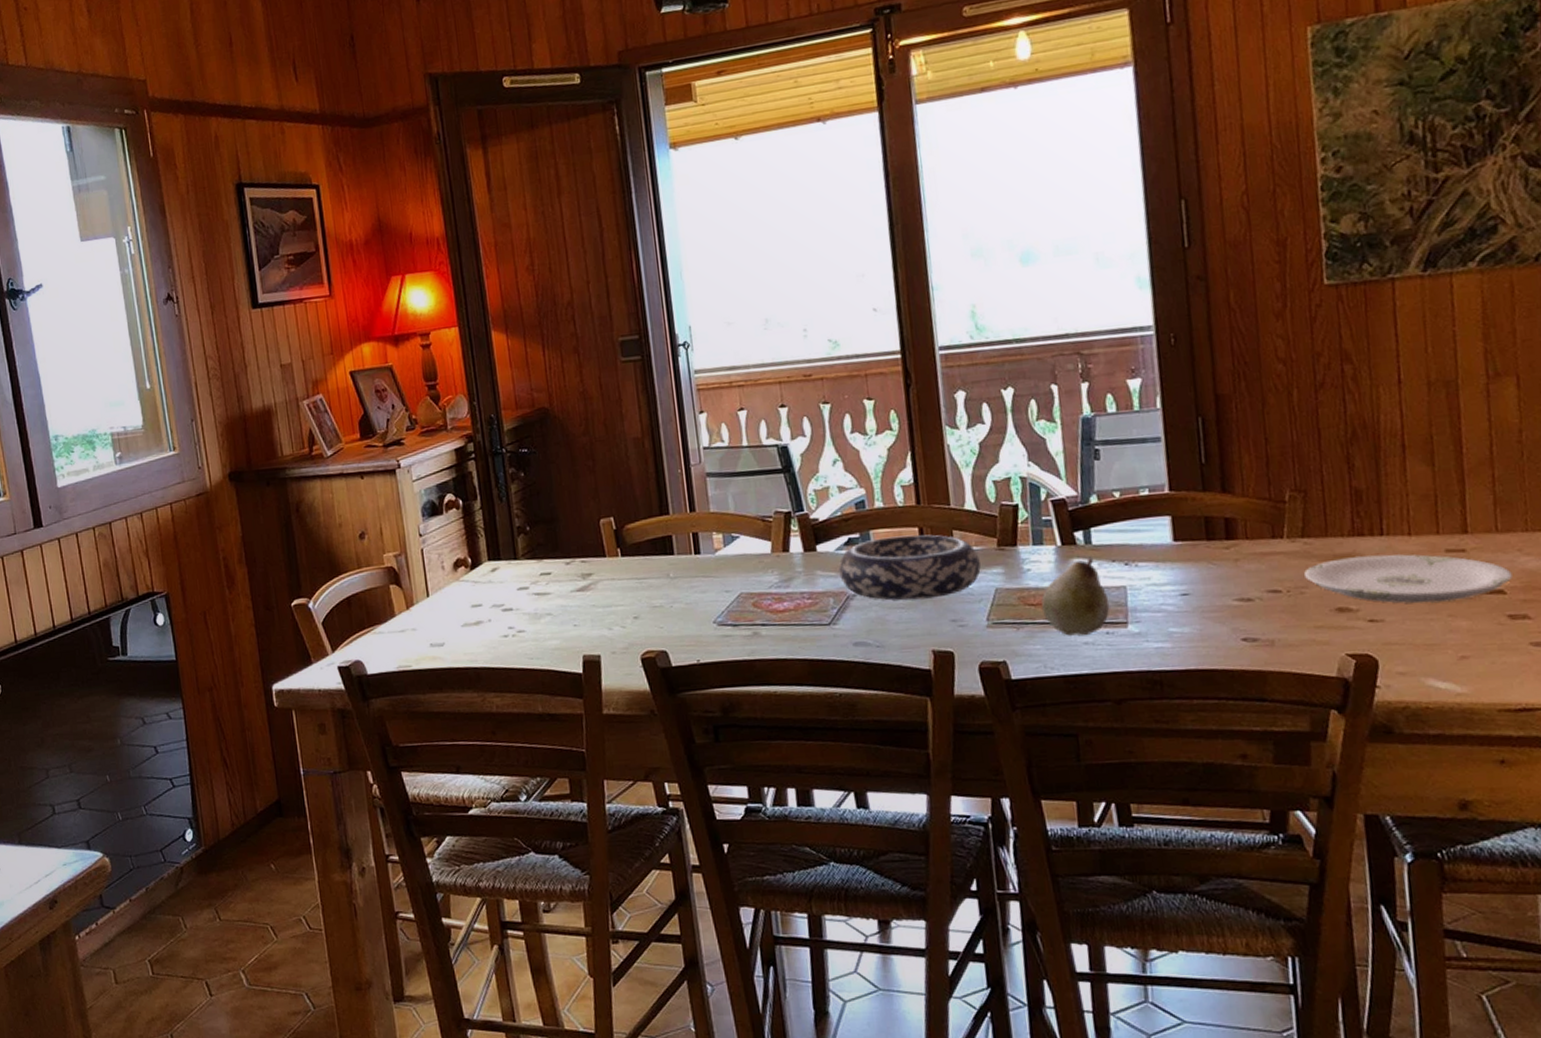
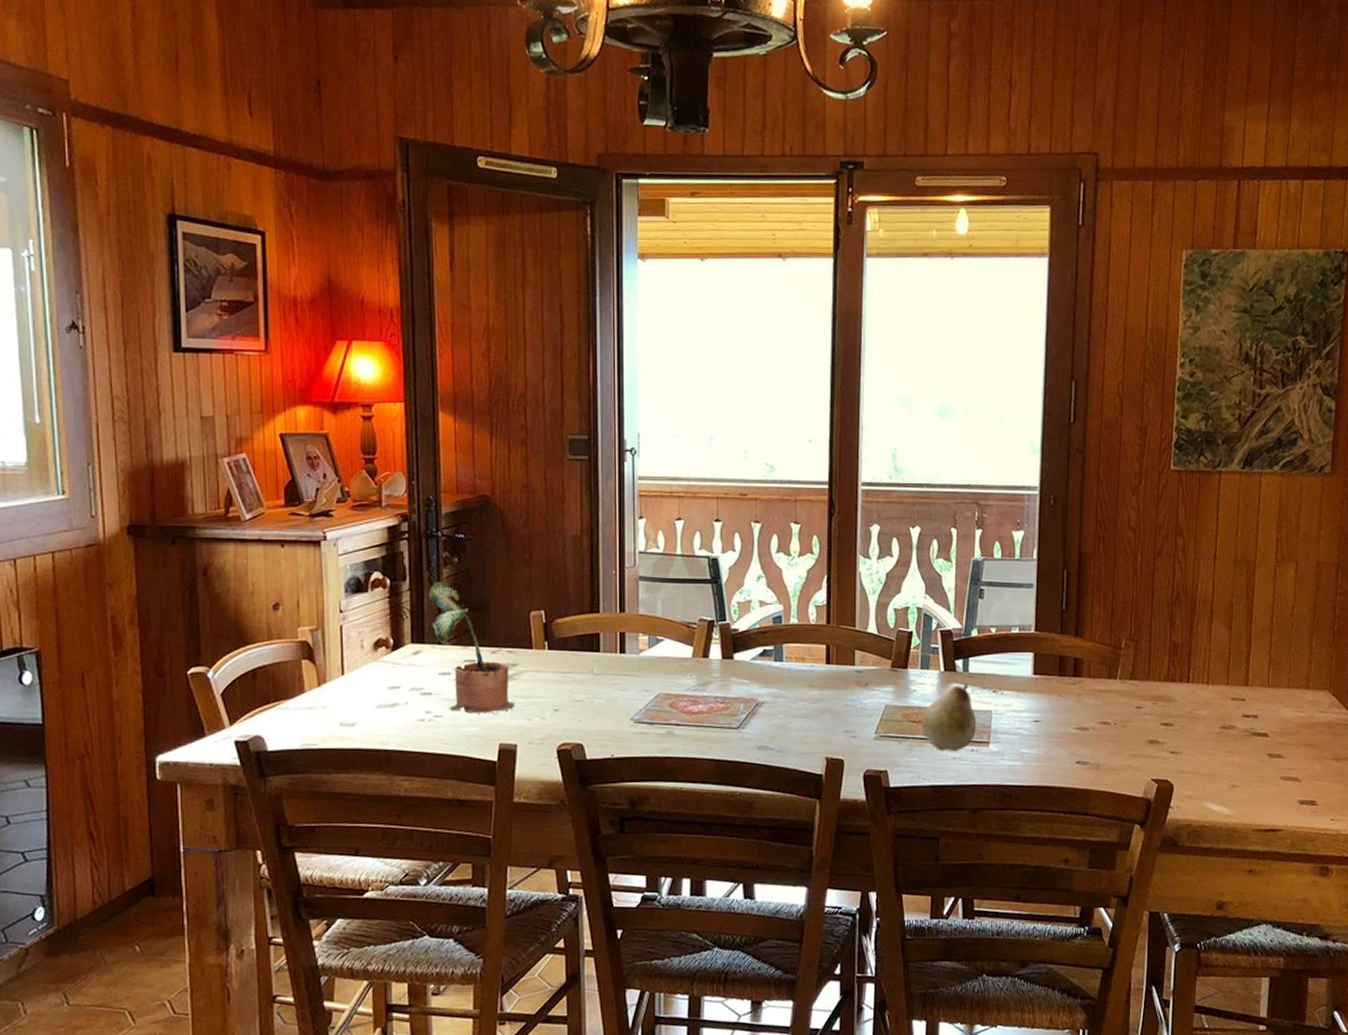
potted plant: none [500,497,595,627] -> present [429,581,515,714]
decorative bowl: present [838,534,981,601] -> none [752,651,875,711]
plate: present [1304,554,1513,604] -> none [1129,698,1274,740]

